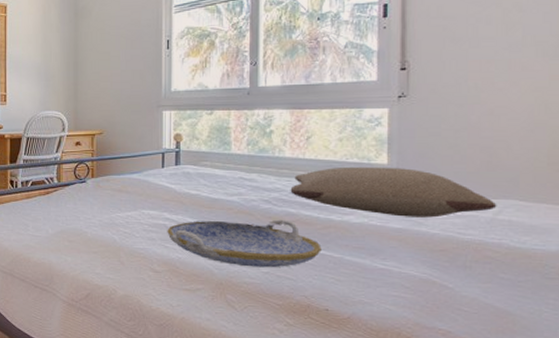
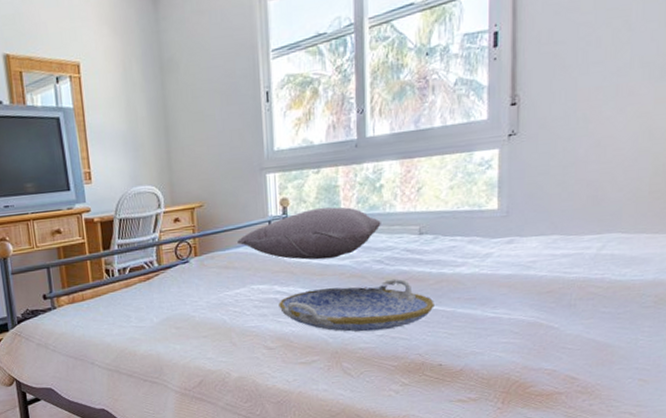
pillow: none [132,146,270,194] -> present [237,206,381,260]
pillow: present [290,166,497,218] -> none [402,211,601,263]

